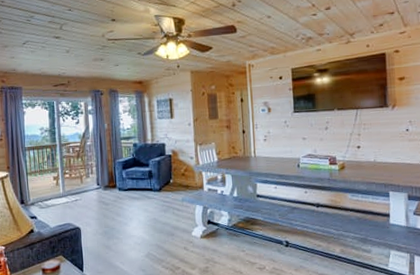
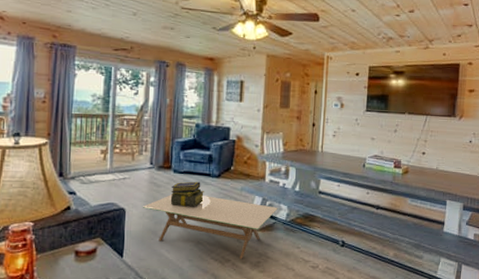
coffee table: none [95,209,219,267] -> present [143,195,278,260]
stack of books: none [118,197,150,221] -> present [170,181,205,207]

